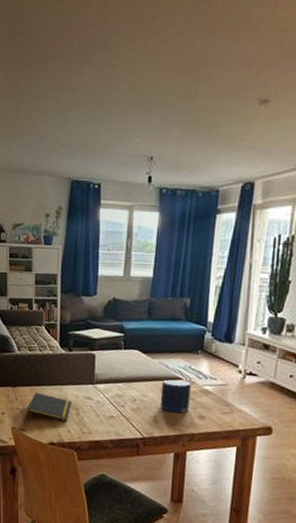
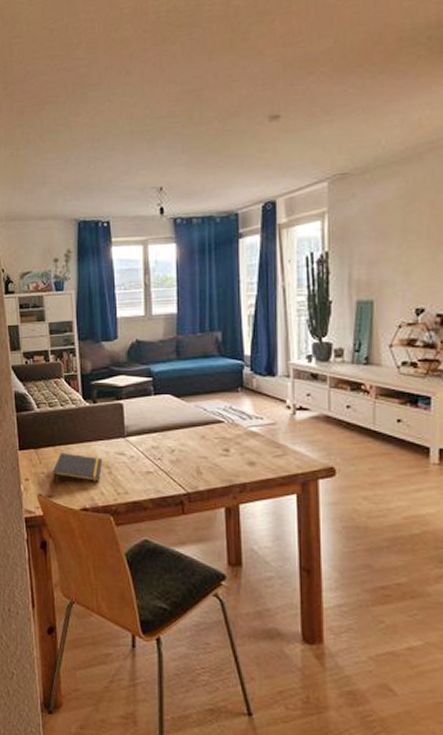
candle: present [160,379,191,413] -> none [201,422,235,461]

